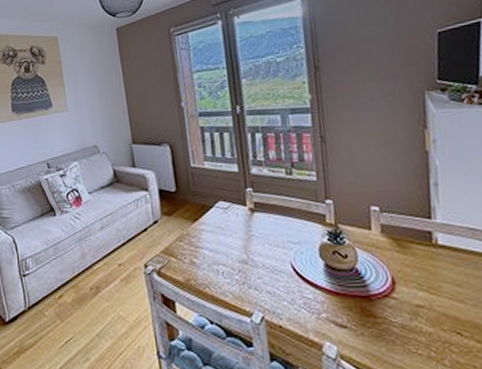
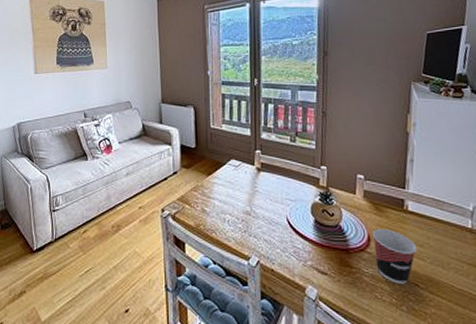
cup: none [396,268,455,333] -> present [372,228,417,284]

